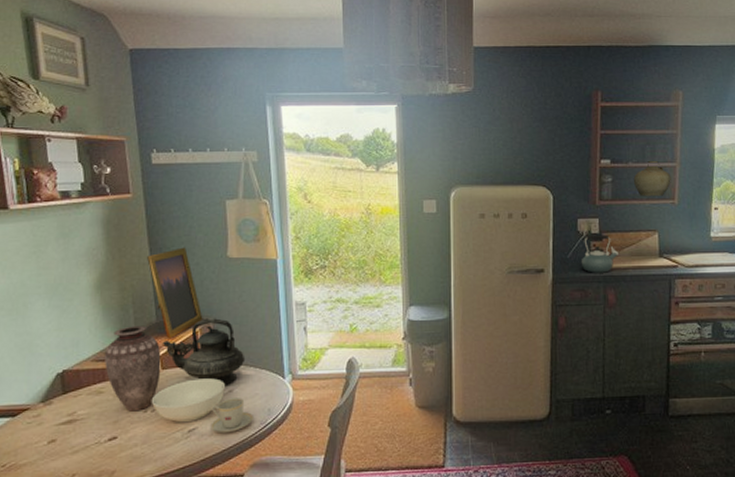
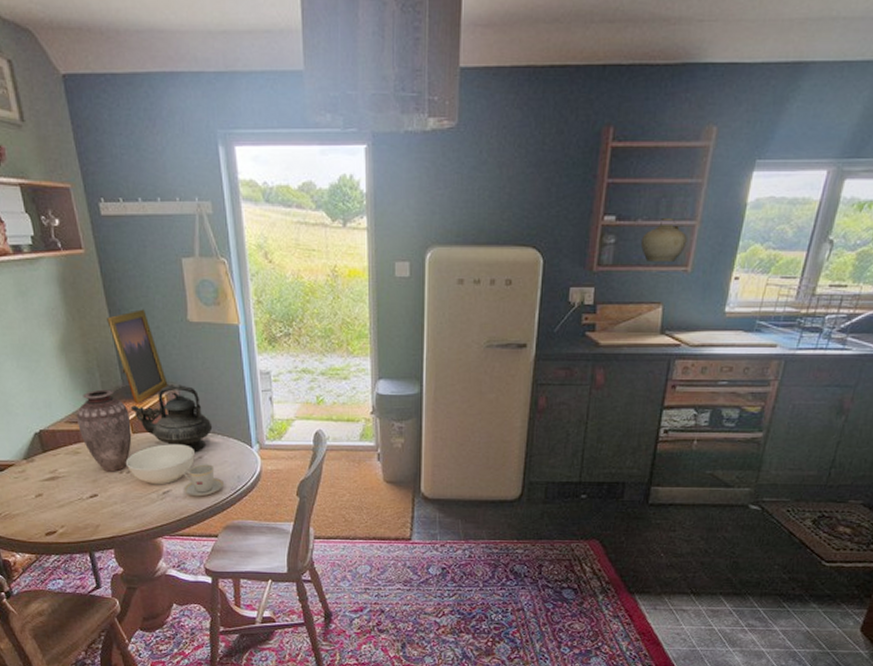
kettle: present [581,234,620,273] -> none [568,306,614,350]

